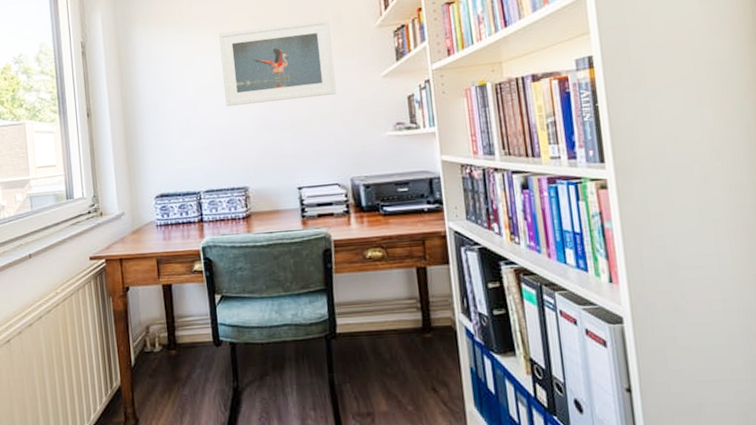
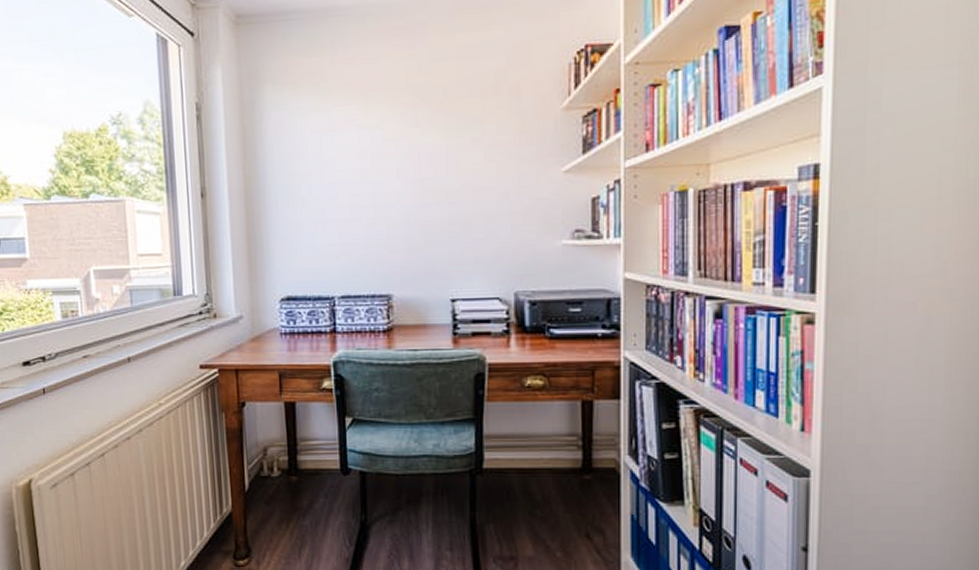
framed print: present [219,19,337,106] -> none [368,94,506,196]

